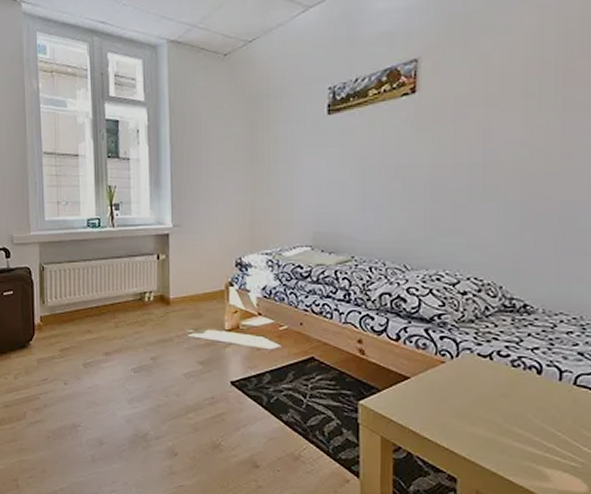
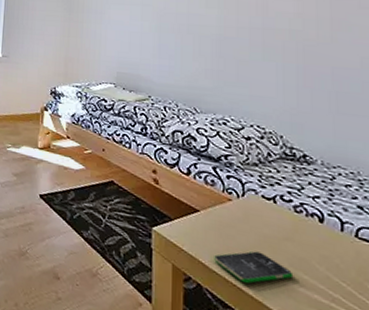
smartphone: none [426,412,508,445] -> present [214,251,294,283]

